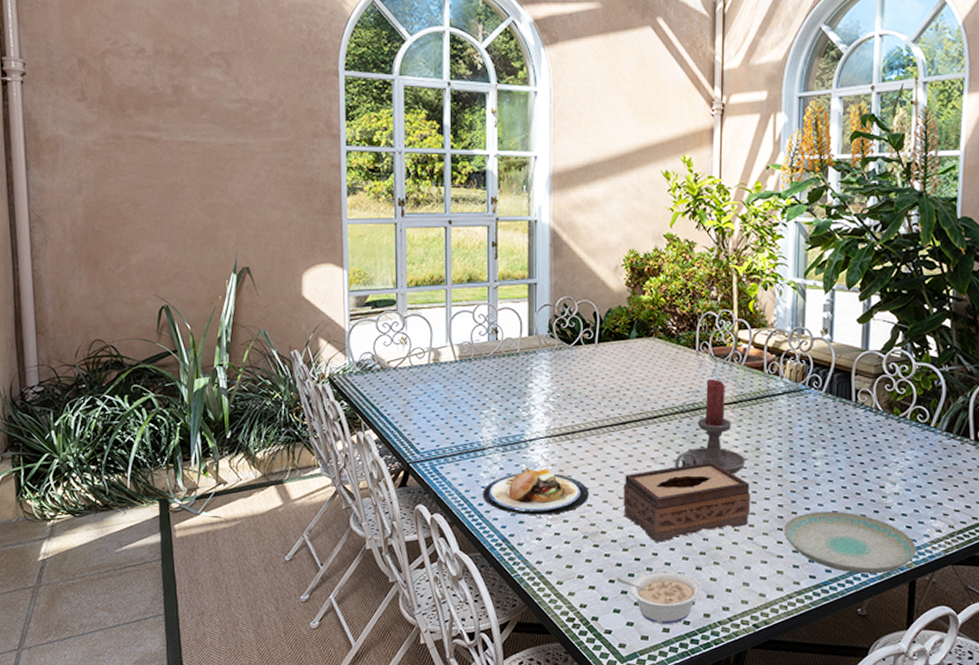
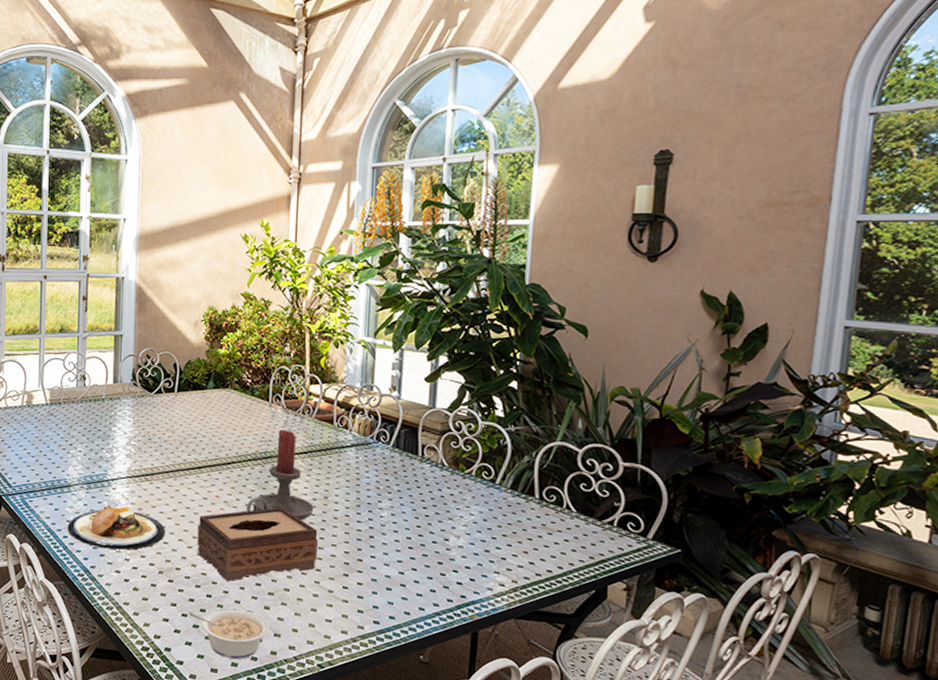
plate: present [784,512,917,574] -> none [350,560,480,623]

